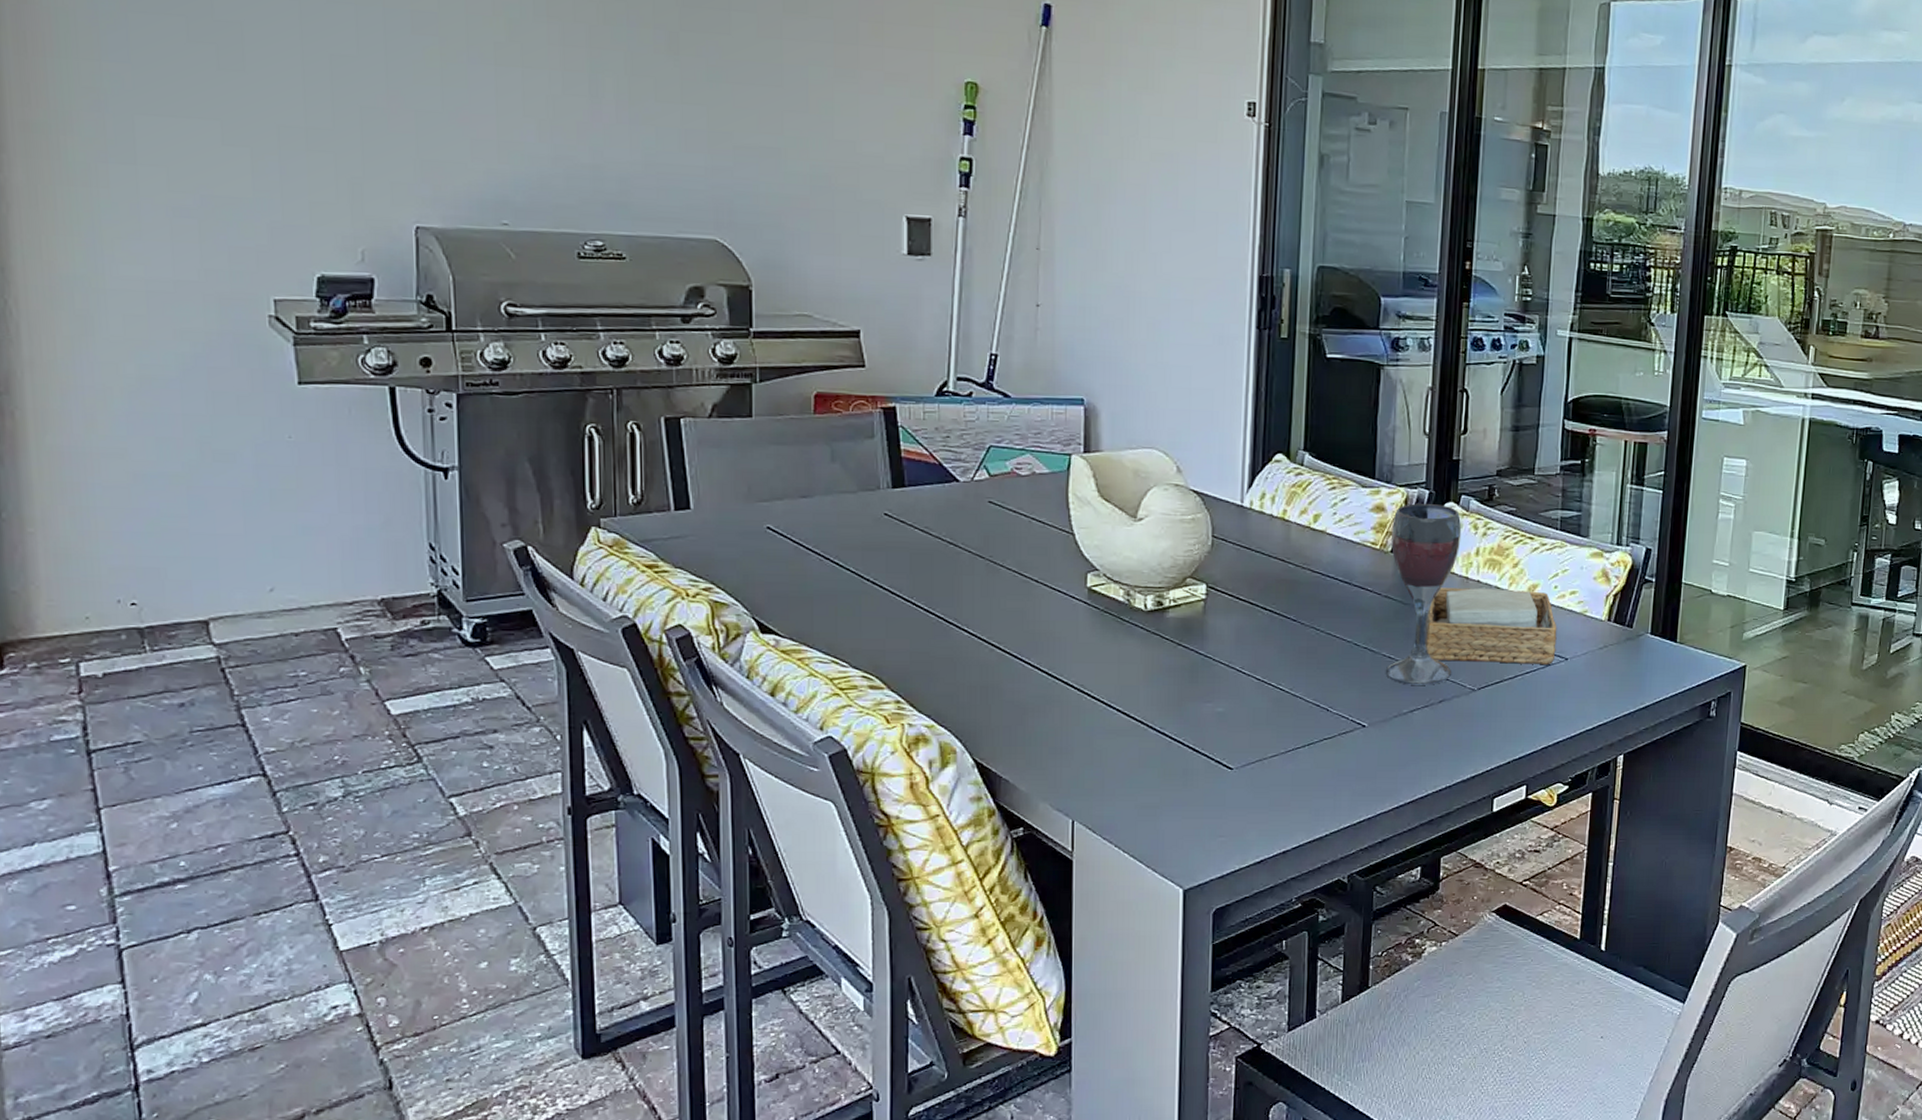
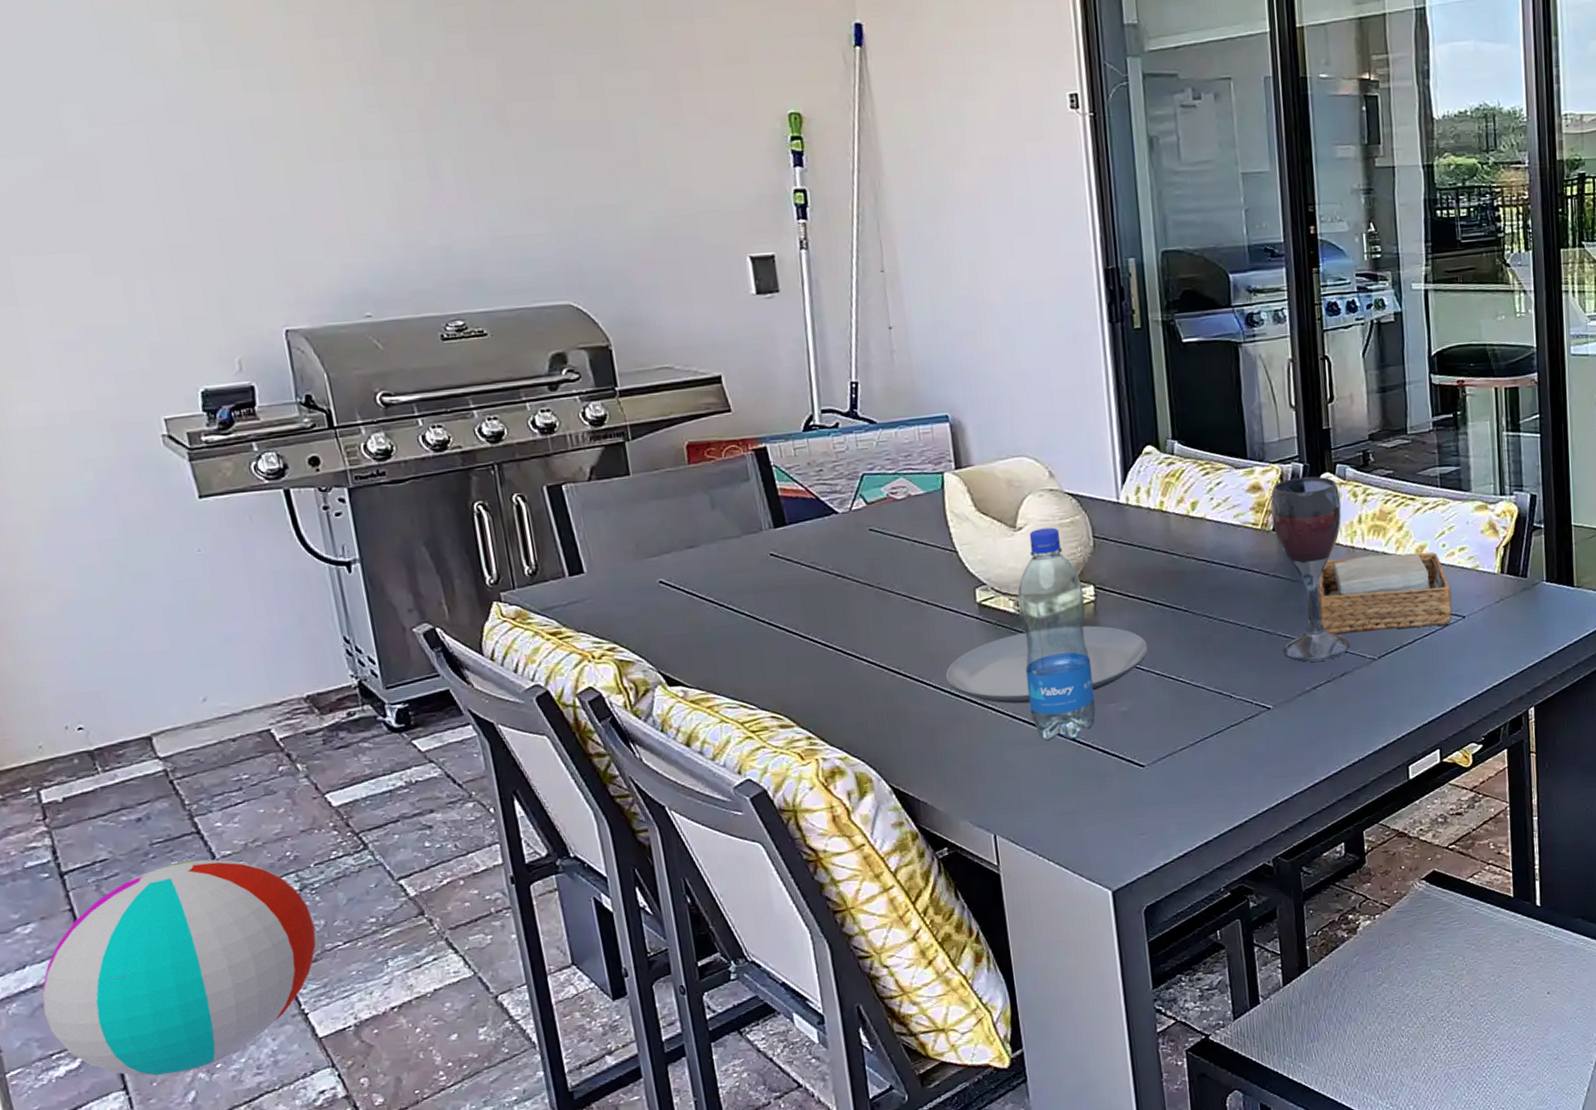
beach ball: none [46,753,353,972] -> present [42,859,316,1077]
plate: none [1045,622,1252,693] -> present [945,625,1148,704]
bottle: none [1125,522,1195,735] -> present [1017,527,1096,742]

